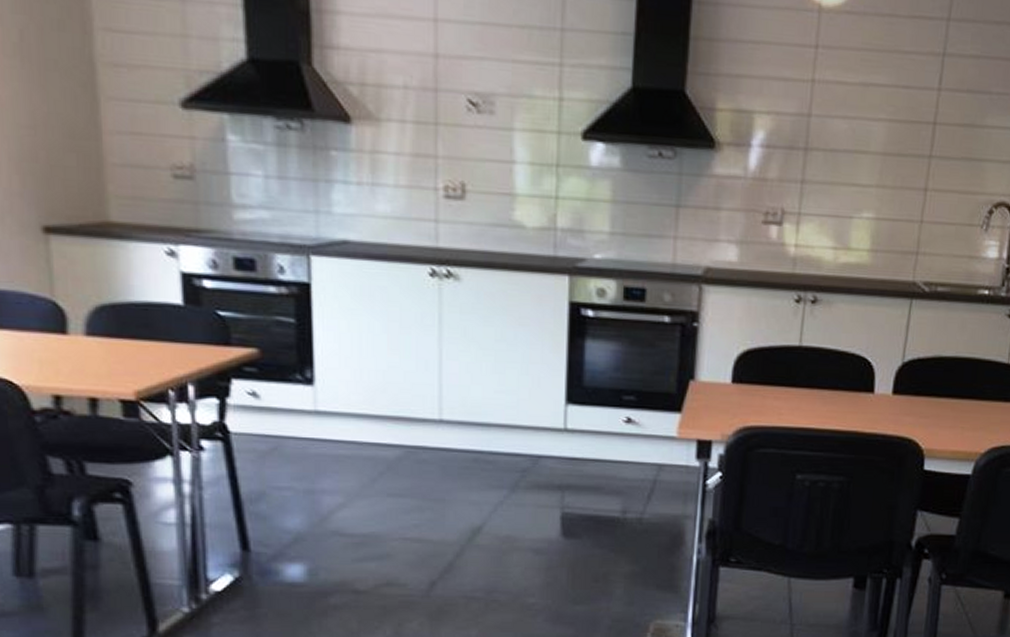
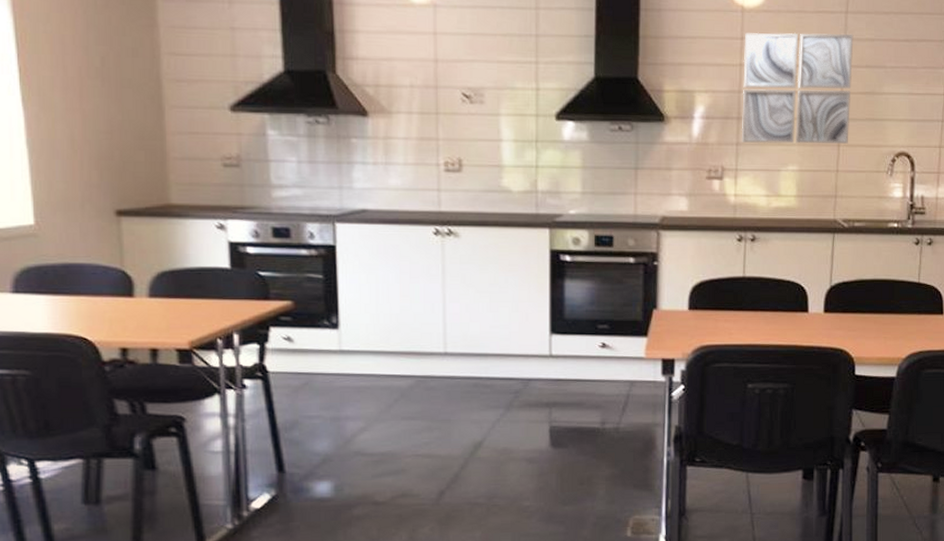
wall art: none [808,39,955,188] -> present [741,32,854,144]

